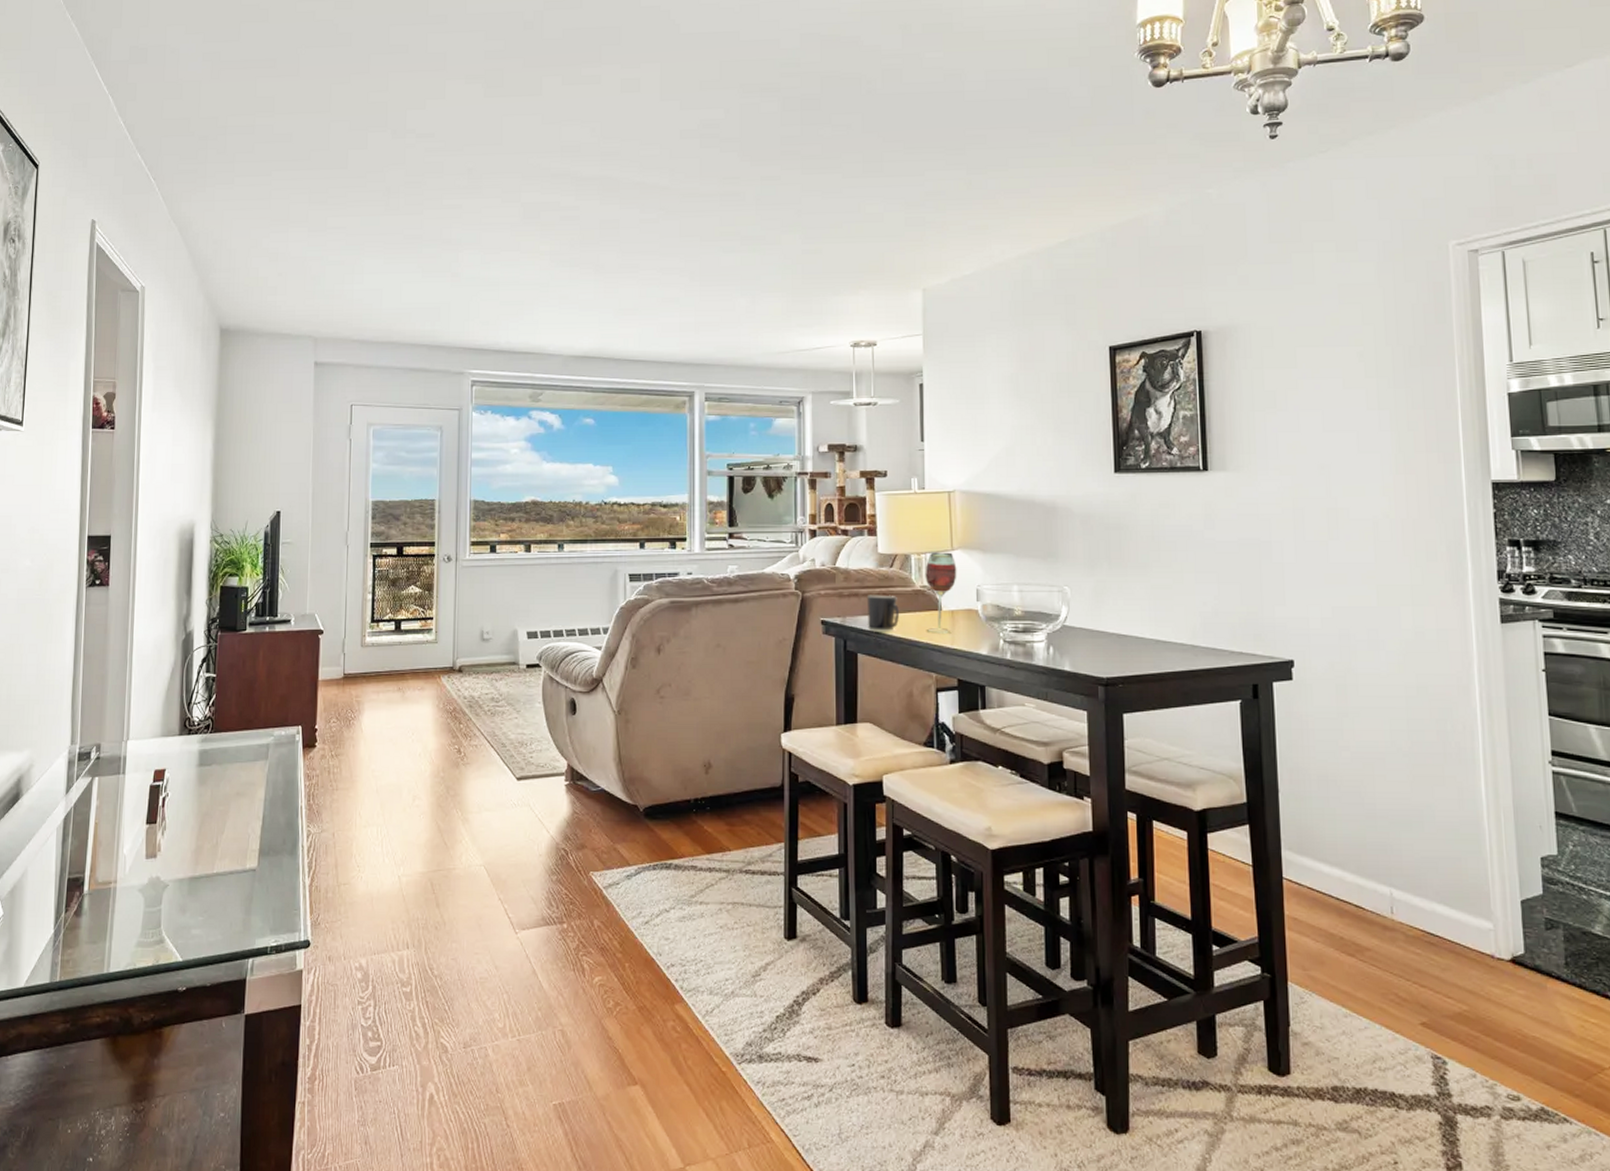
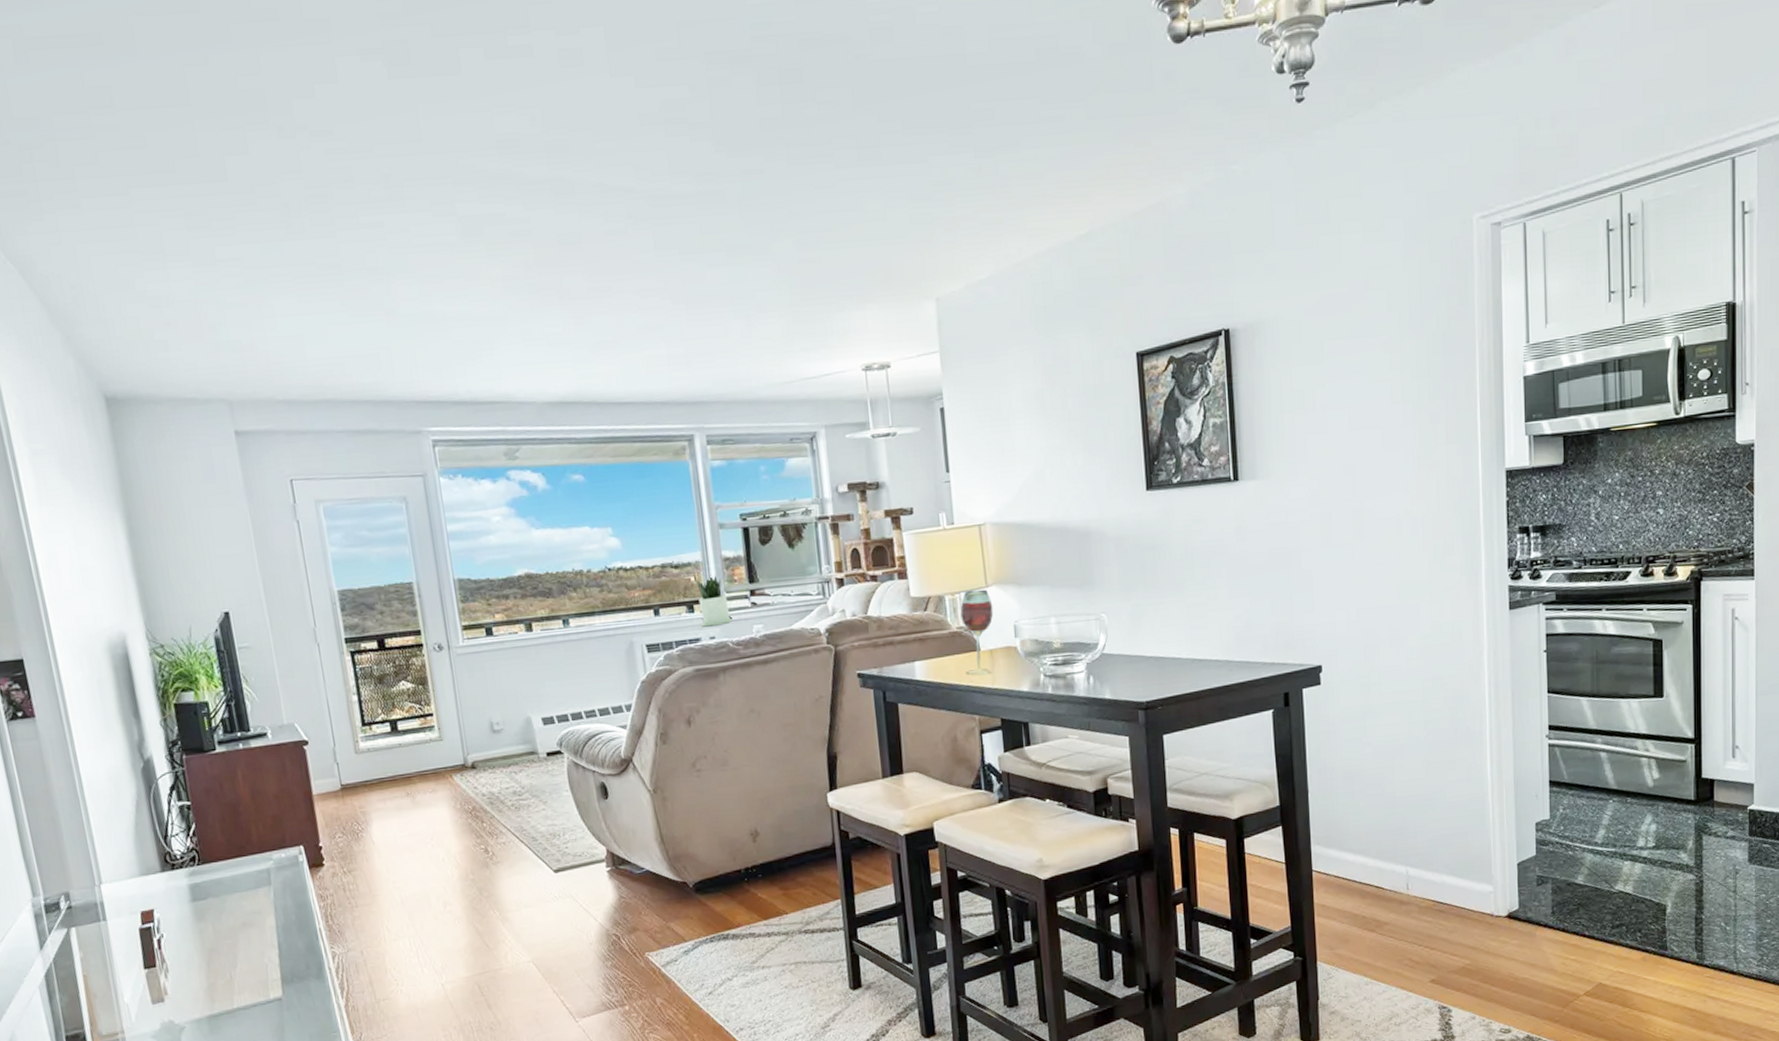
planter: none [680,517,711,564] -> present [696,576,734,628]
mug: present [866,595,899,633] -> none [902,639,938,680]

